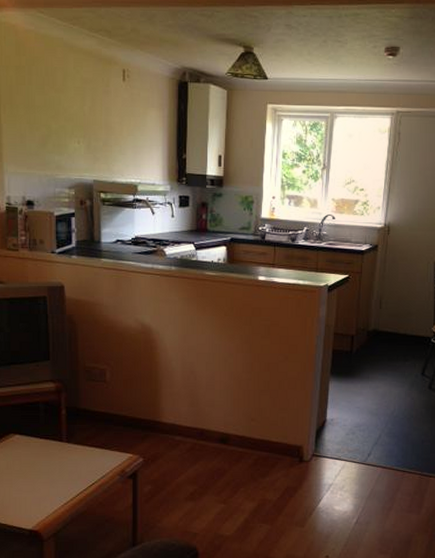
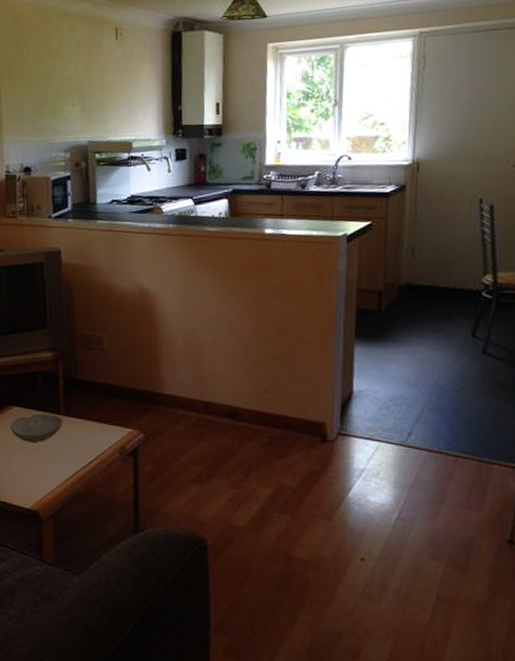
bowl: none [11,440,64,469] -> present [10,413,62,443]

